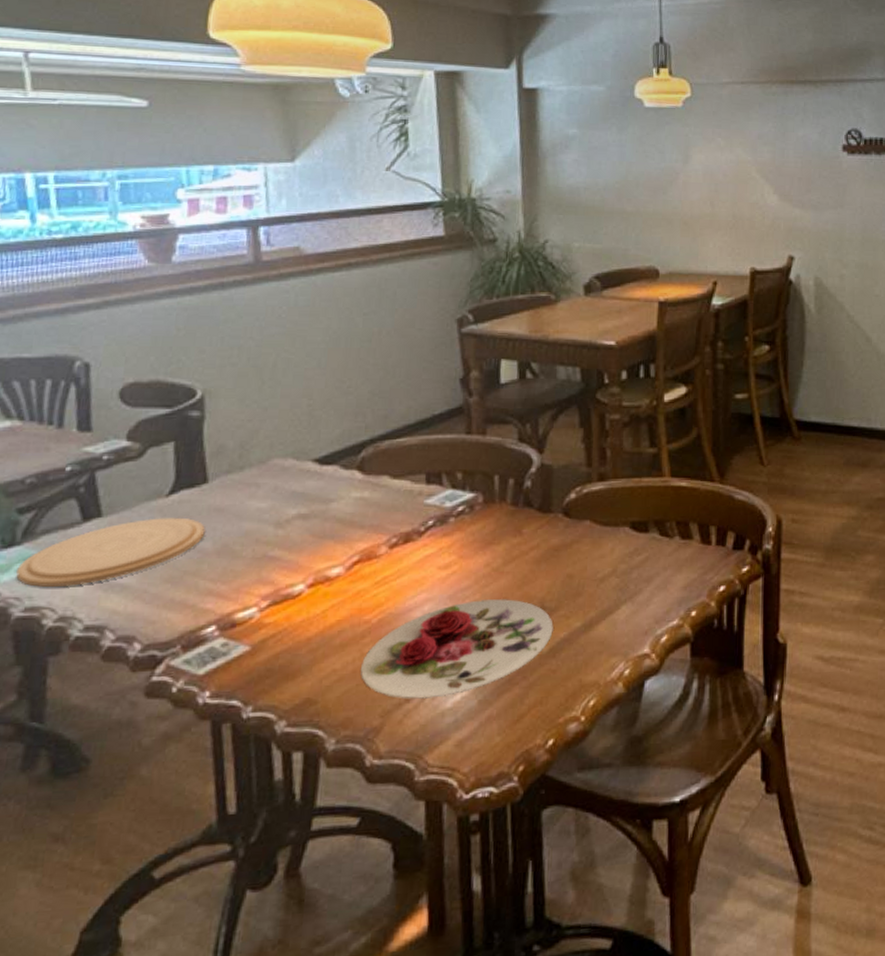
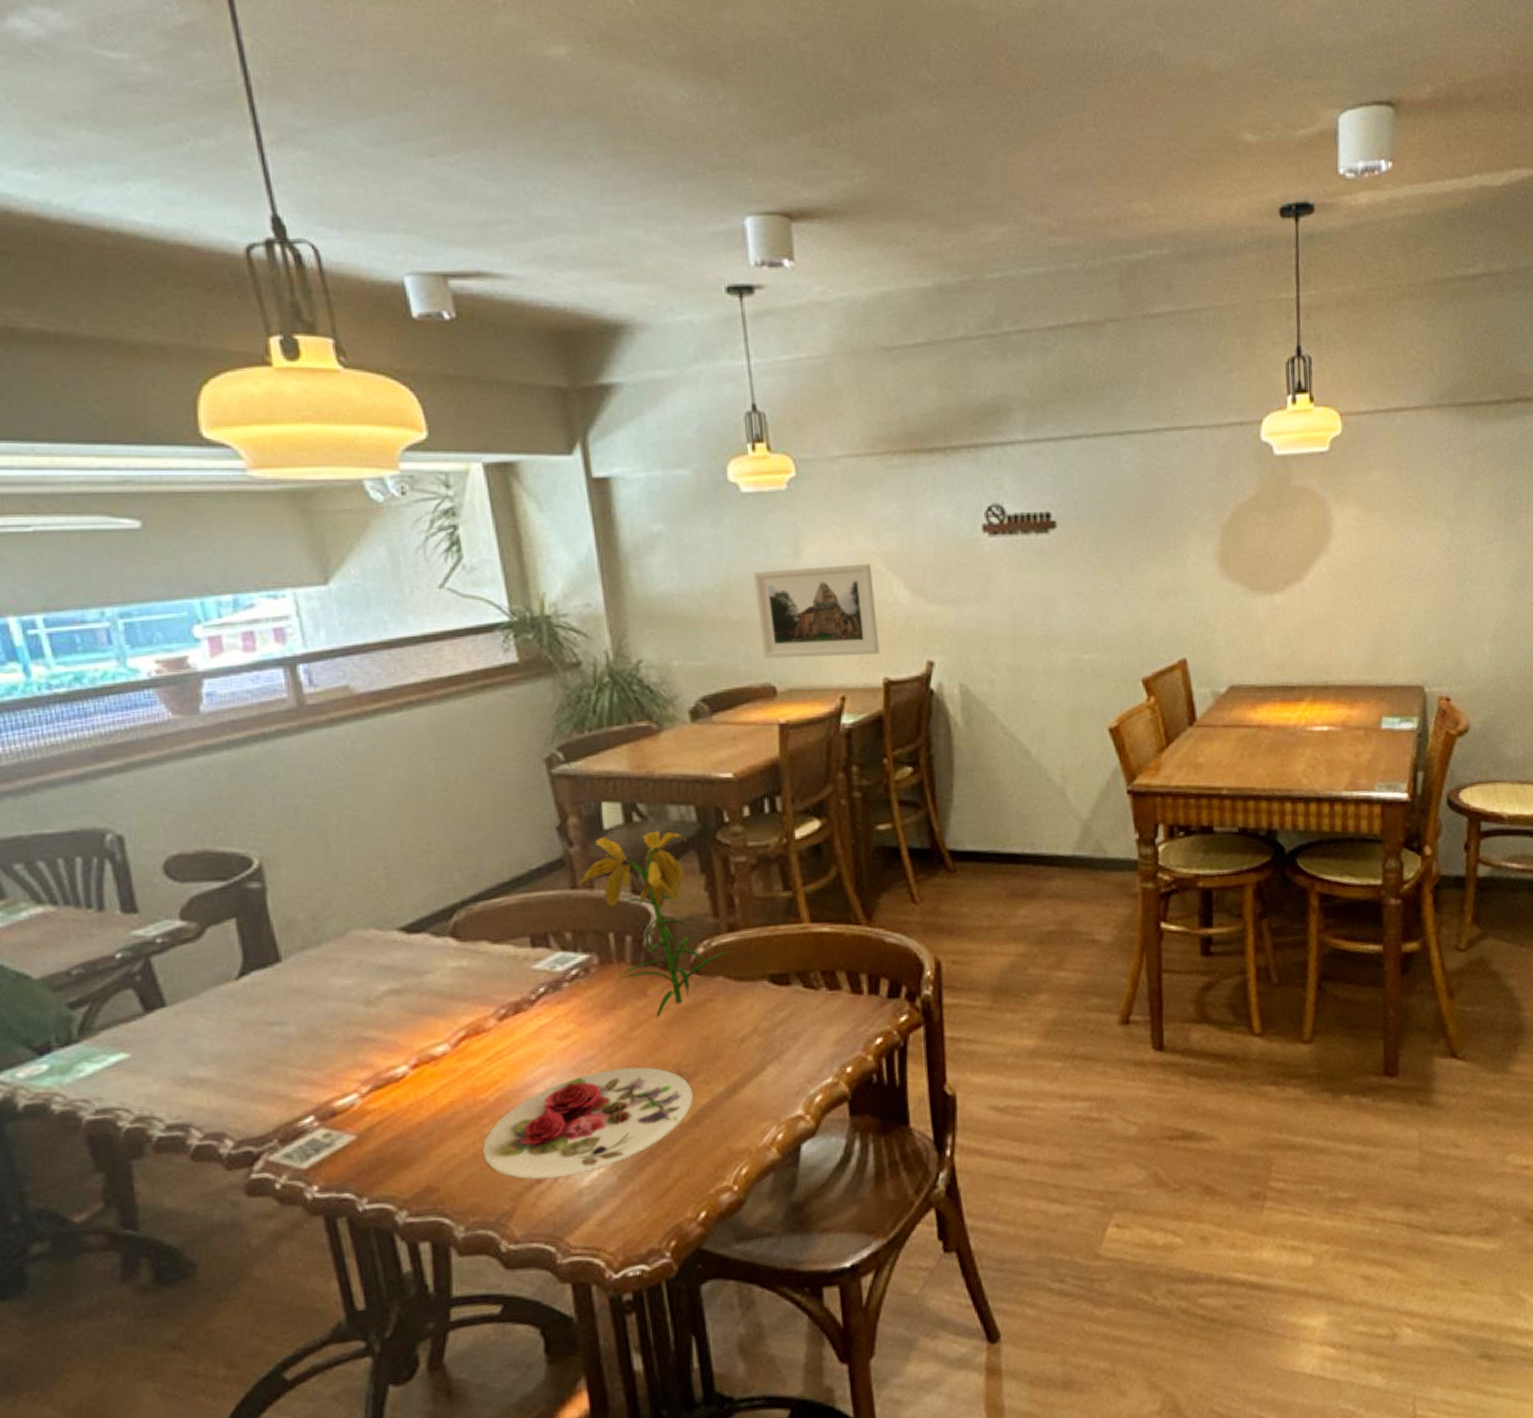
plate: present [16,517,205,587] -> none [79,1001,286,1087]
flower: none [473,387,601,555] -> present [579,831,733,1019]
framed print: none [648,171,749,248] -> present [753,564,880,659]

